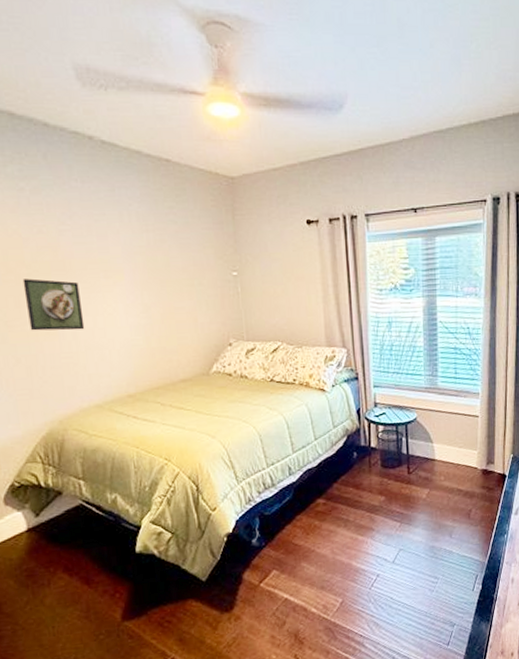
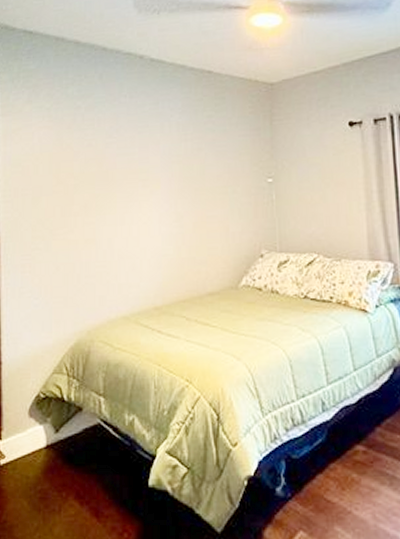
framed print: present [22,278,85,331] -> none [70,189,120,239]

